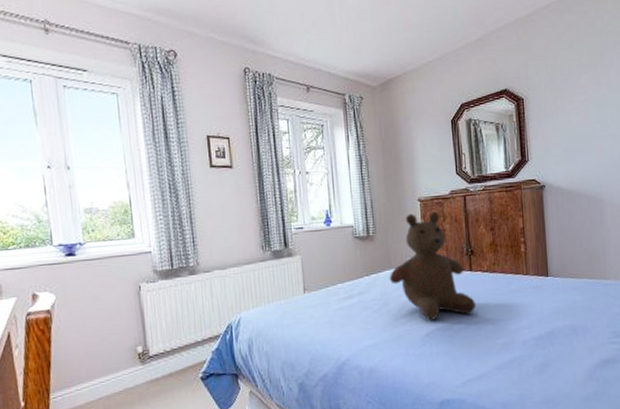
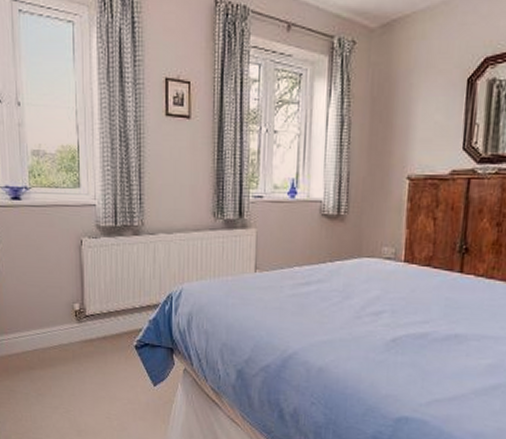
teddy bear: present [389,211,476,320] -> none [356,193,460,324]

